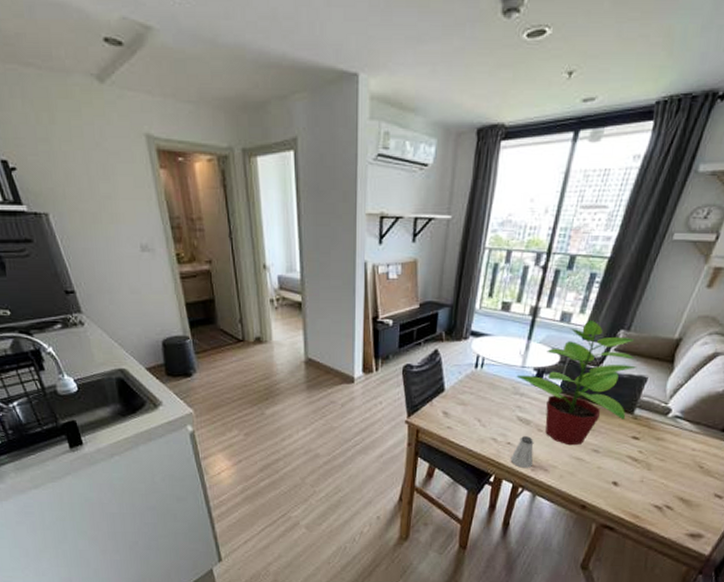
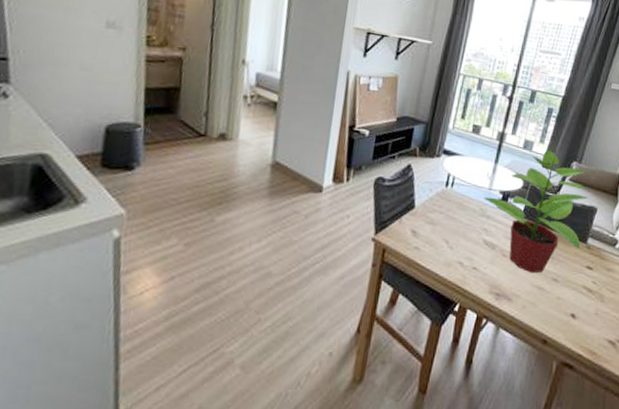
saltshaker: present [510,436,534,468] -> none [475,261,499,296]

